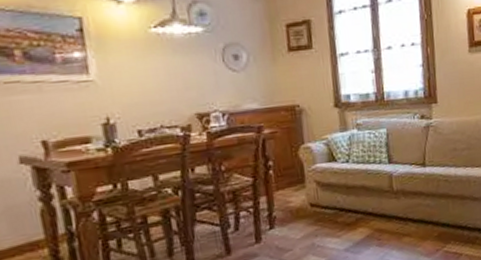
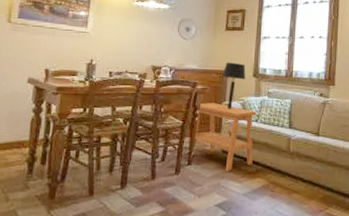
side table: none [271,148,350,228] -> present [191,102,257,172]
table lamp: none [294,92,325,153] -> present [222,62,246,109]

